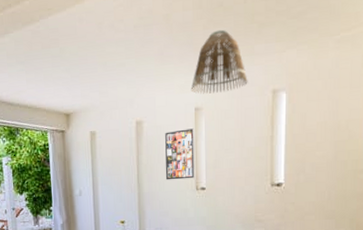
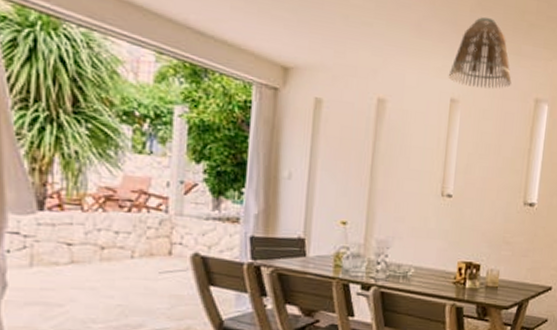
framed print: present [165,128,195,180] -> none [406,119,447,182]

